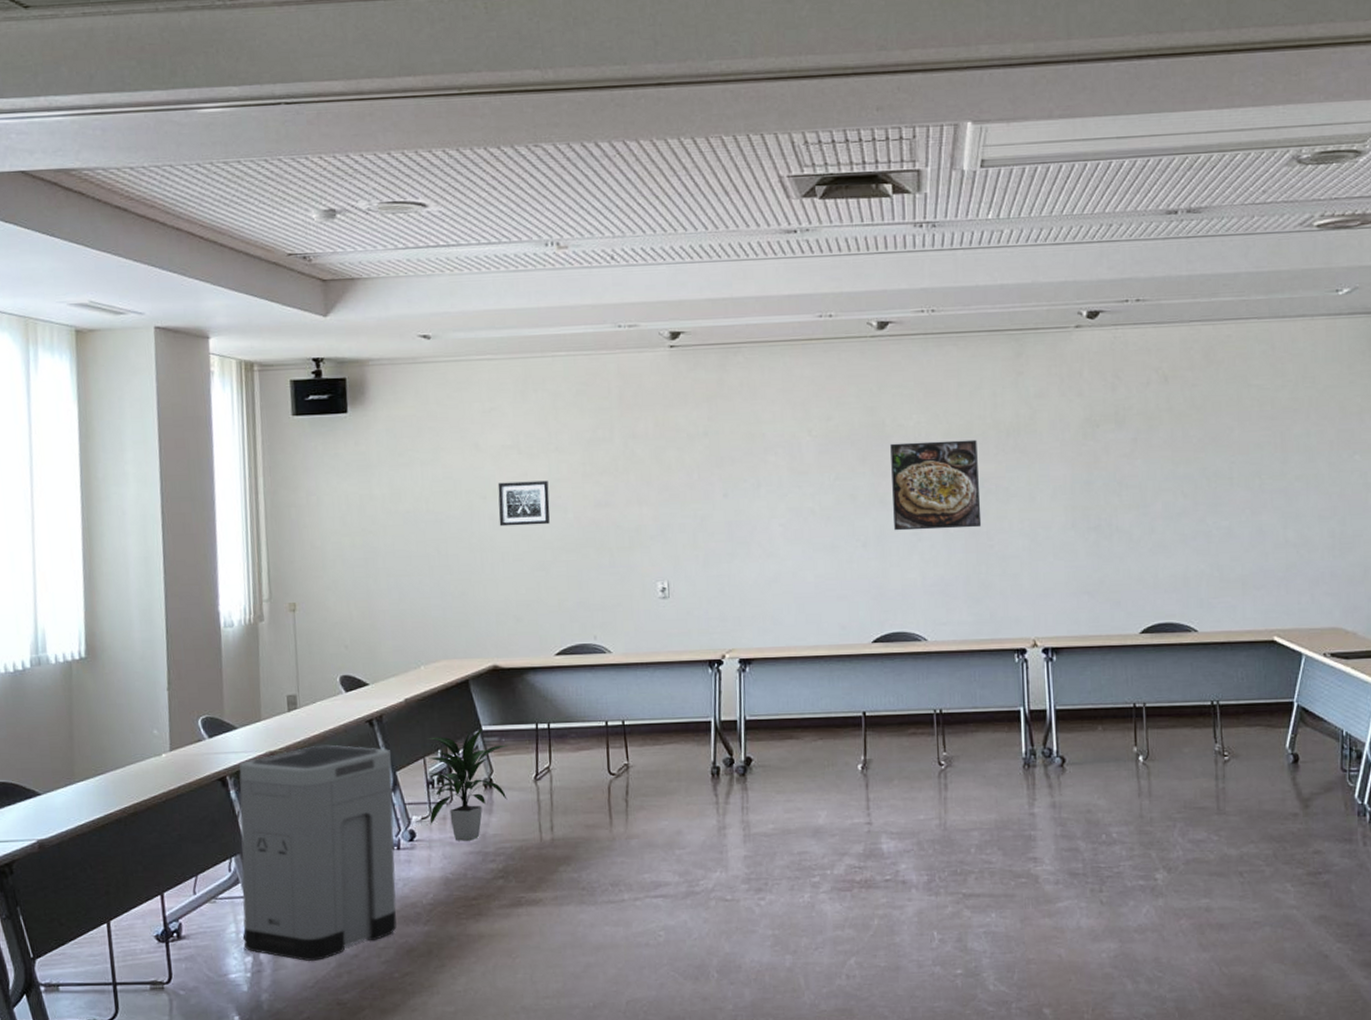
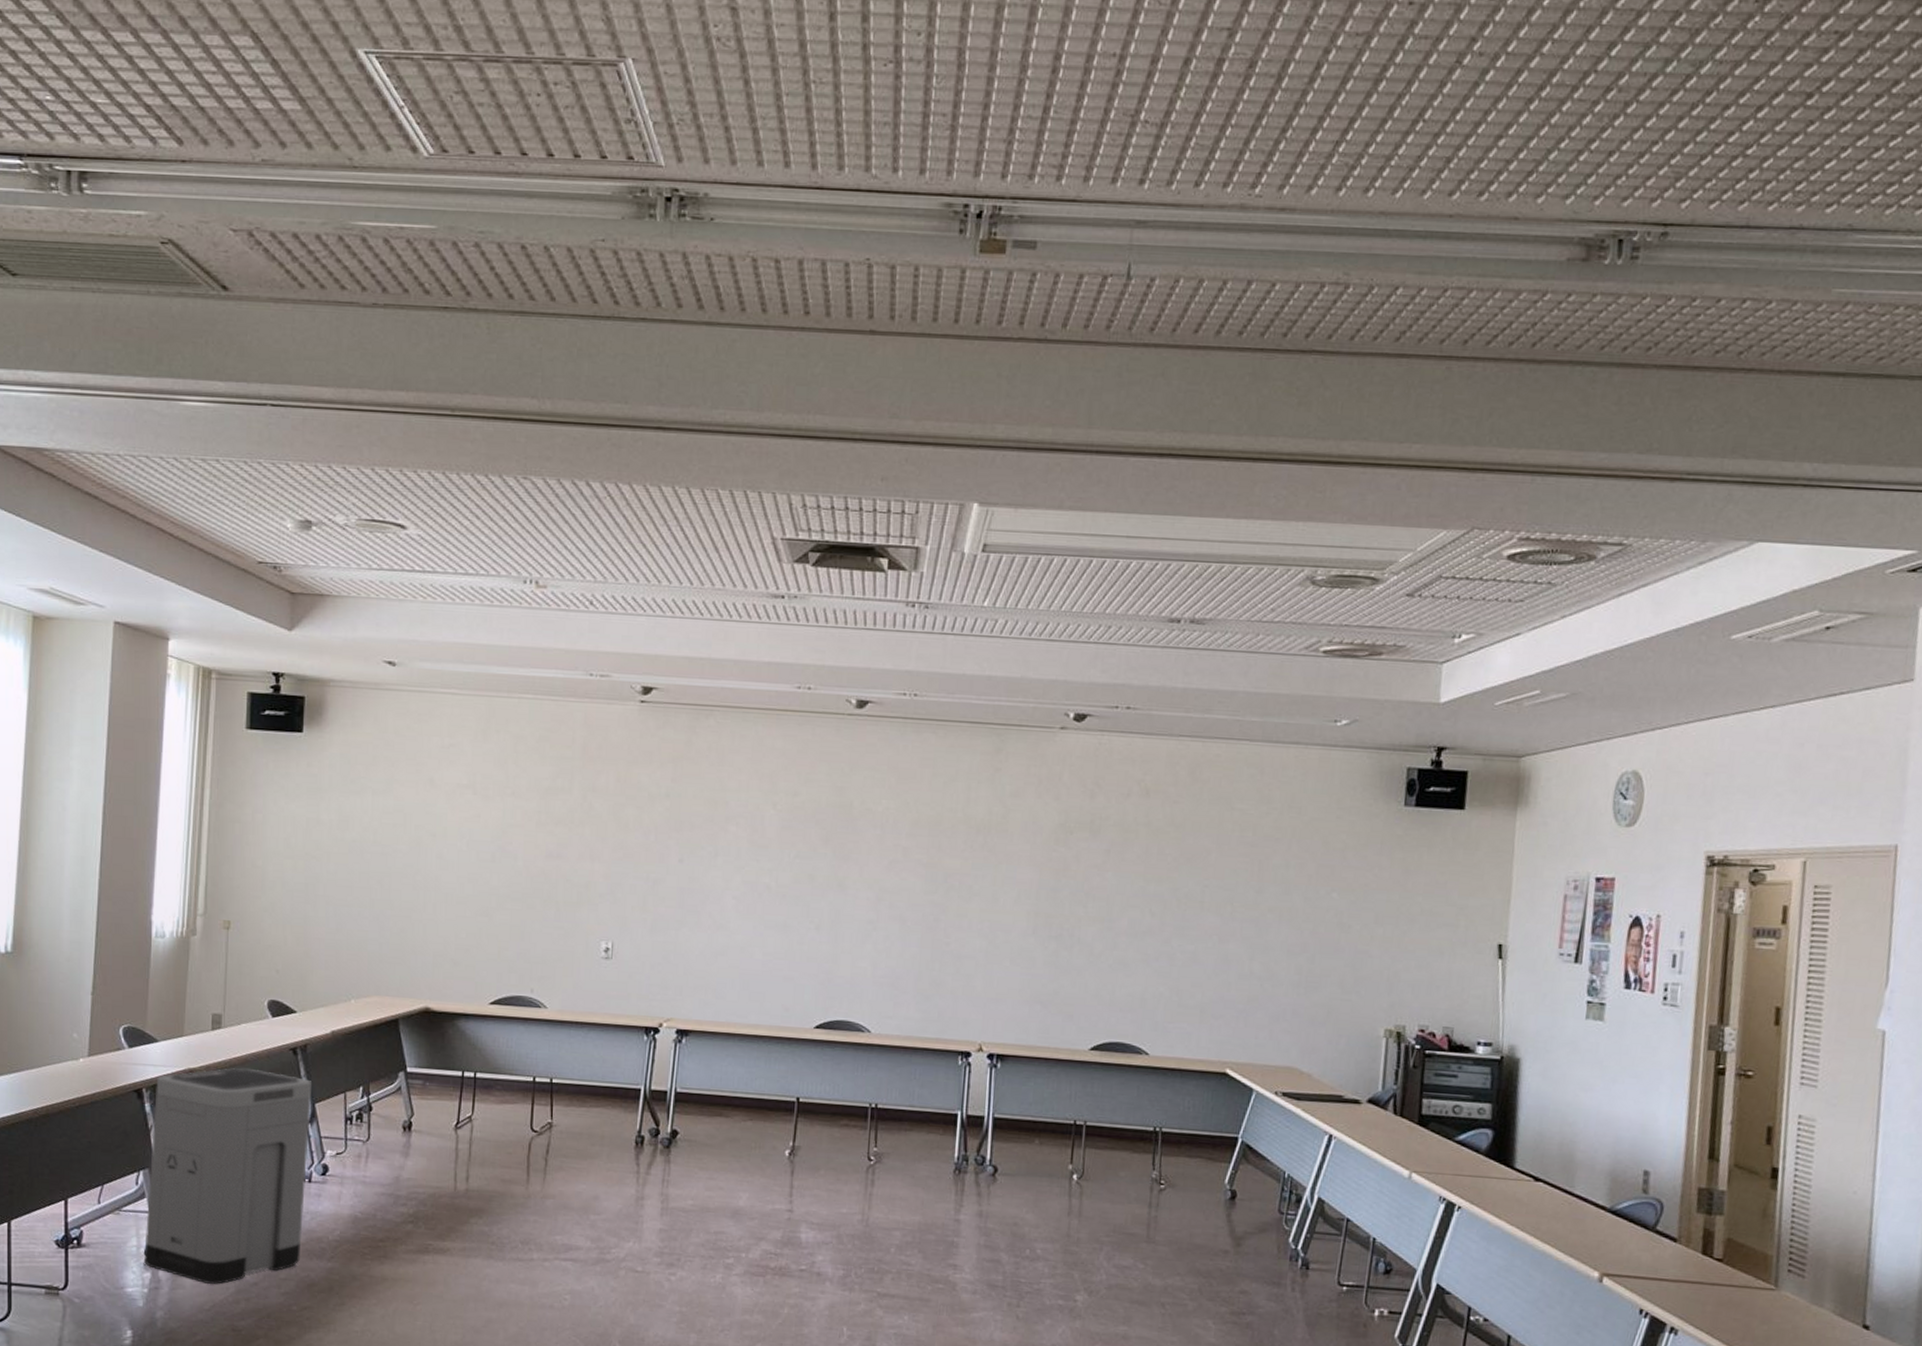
indoor plant: present [428,727,509,841] -> none [344,1068,432,1182]
wall art: present [497,480,550,527] -> none [446,821,501,870]
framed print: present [890,439,982,531] -> none [850,827,945,923]

